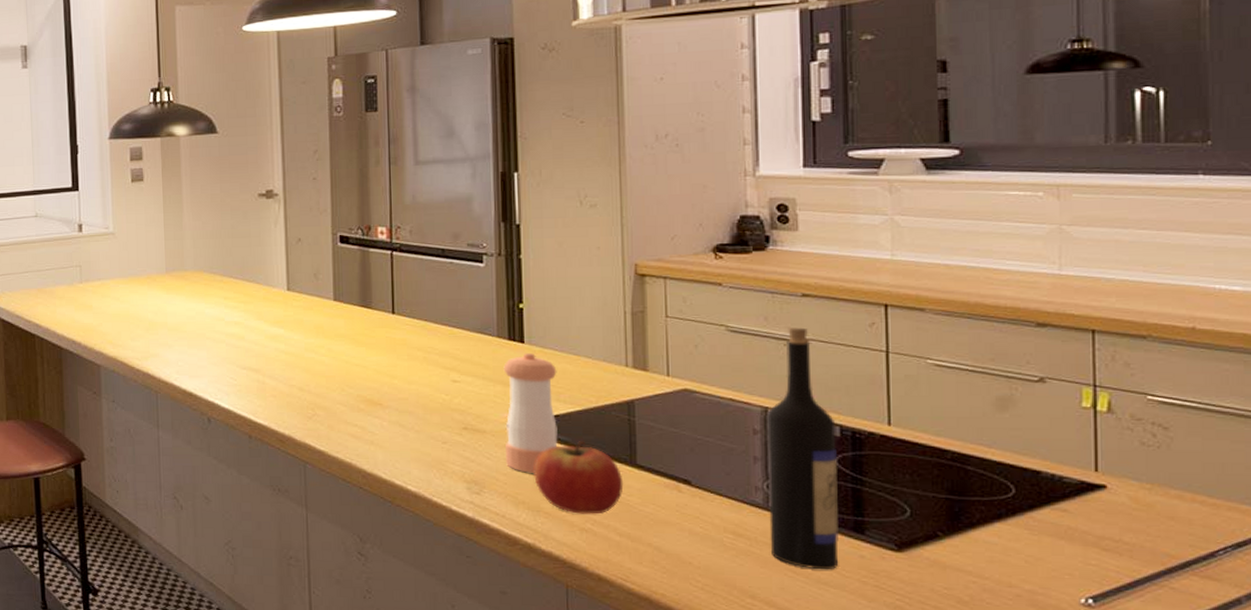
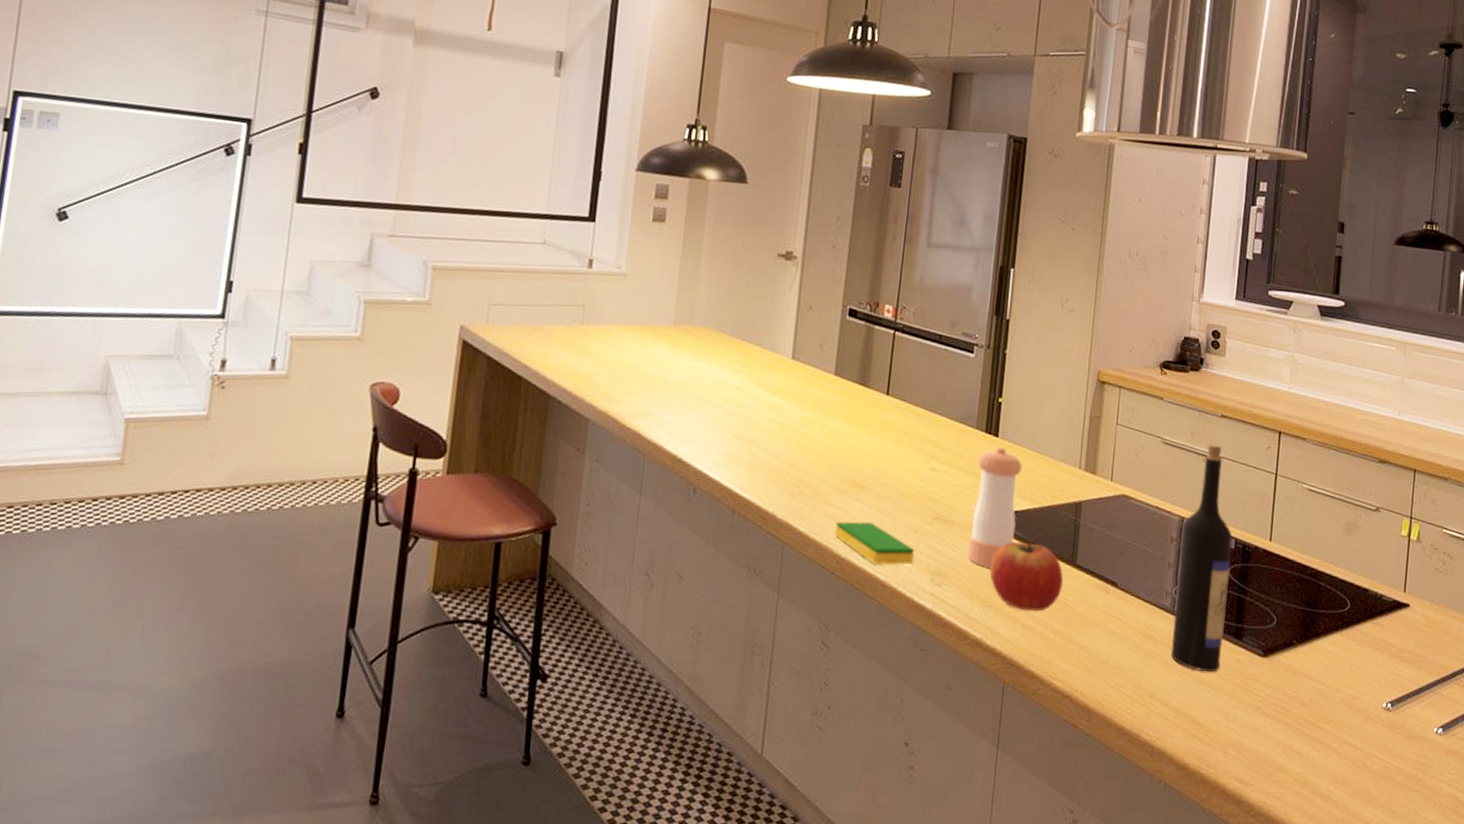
dish sponge: none [357,437,446,478] -> present [835,521,915,566]

